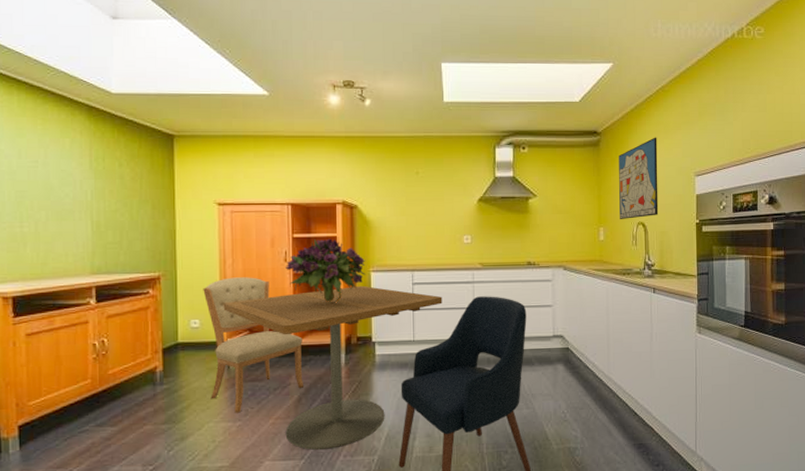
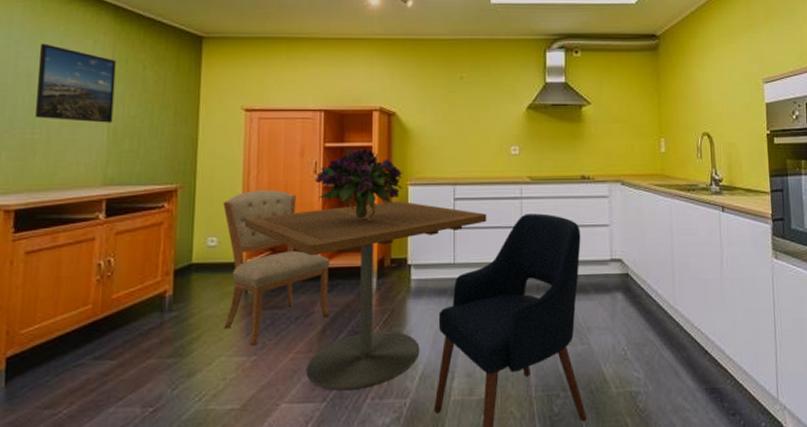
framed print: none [20,142,95,217] -> present [35,44,116,123]
wall art: present [619,137,659,219] -> none [679,41,725,129]

